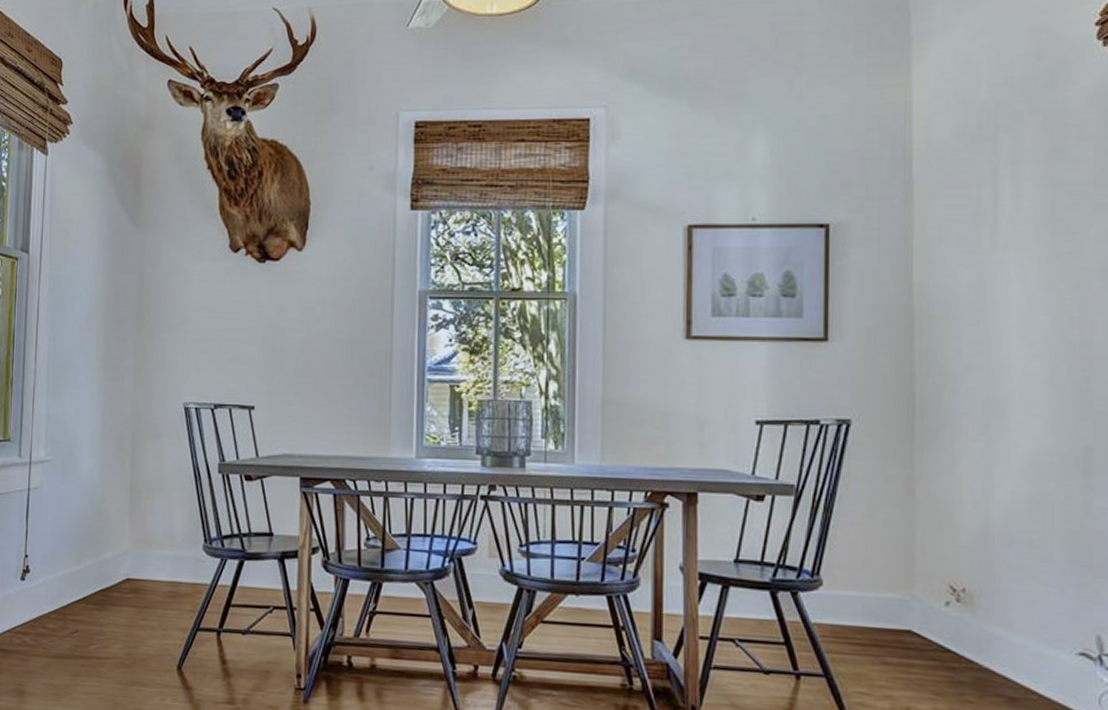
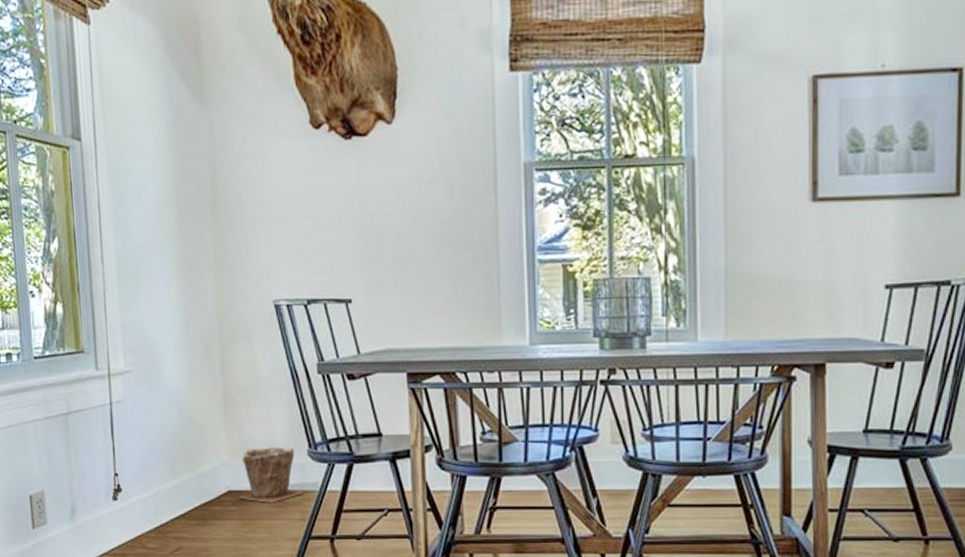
plant pot: none [136,539,196,593] -> present [238,447,304,503]

